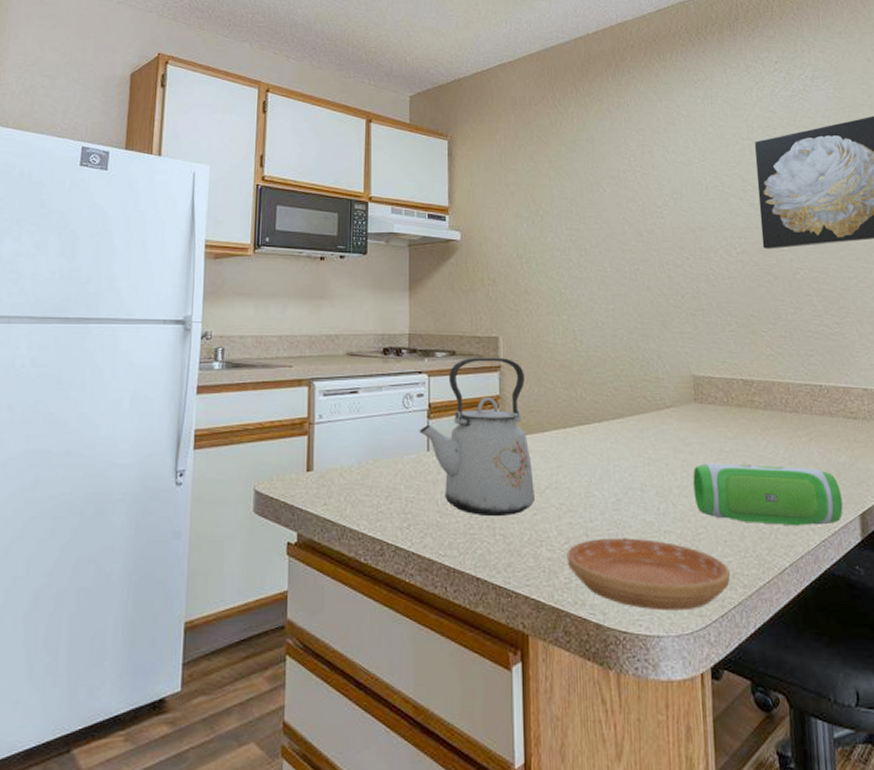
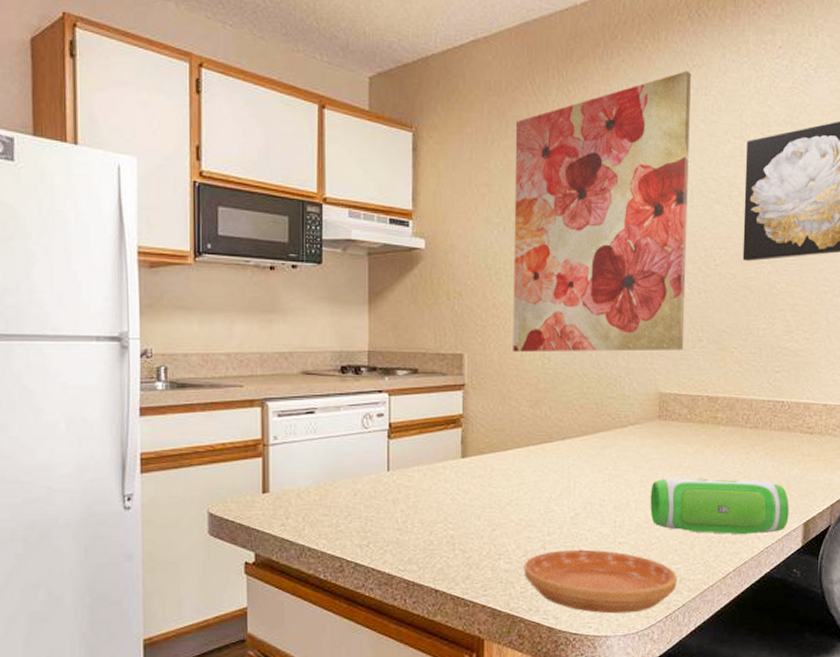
kettle: present [419,357,535,517] -> none [379,375,495,533]
wall art: none [539,84,714,336] -> present [513,70,691,353]

